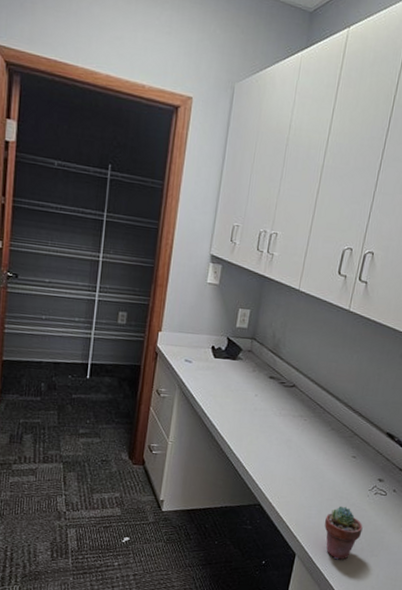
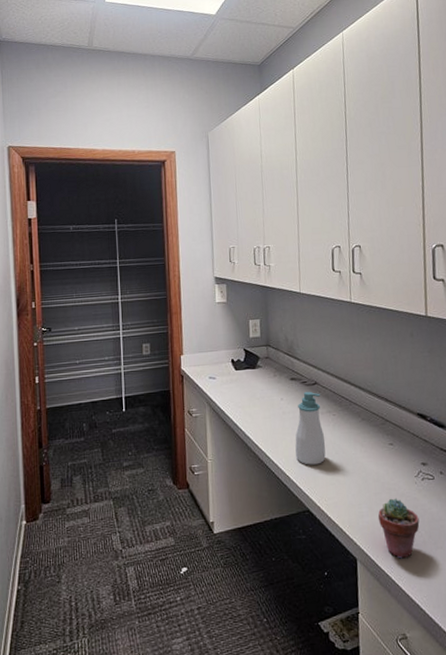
soap bottle: none [257,392,296,464] -> present [295,391,326,465]

